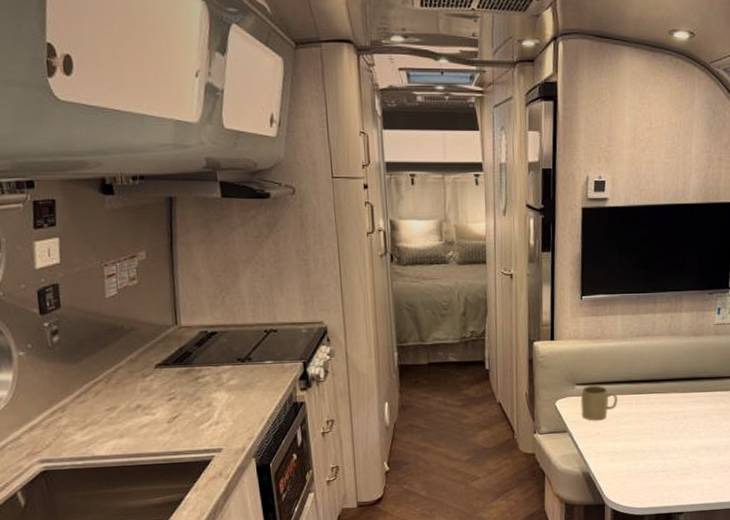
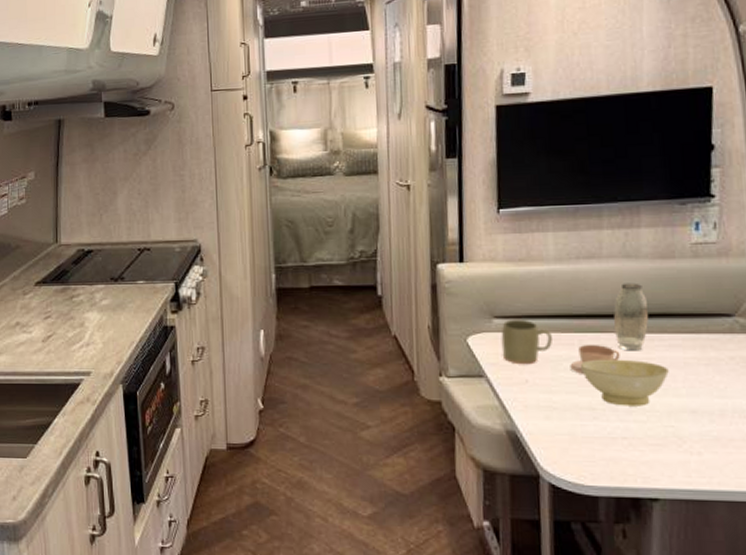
teacup: none [629,403,663,427] -> present [570,345,620,375]
bowl: none [637,413,694,448] -> present [581,359,669,406]
vase: none [661,355,684,407] -> present [613,283,649,351]

